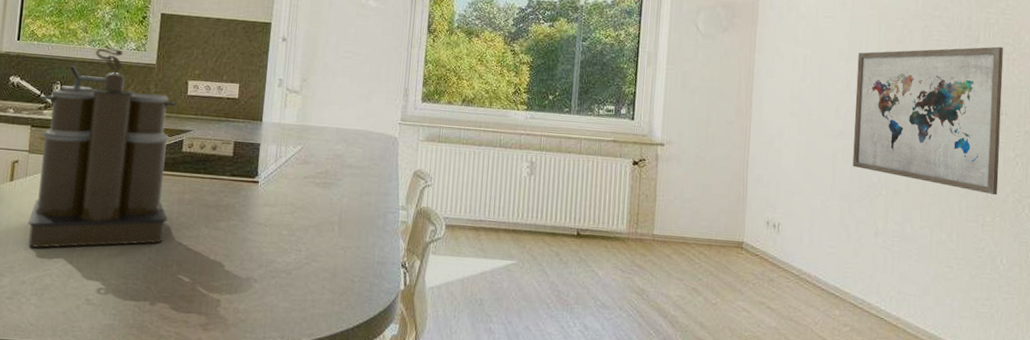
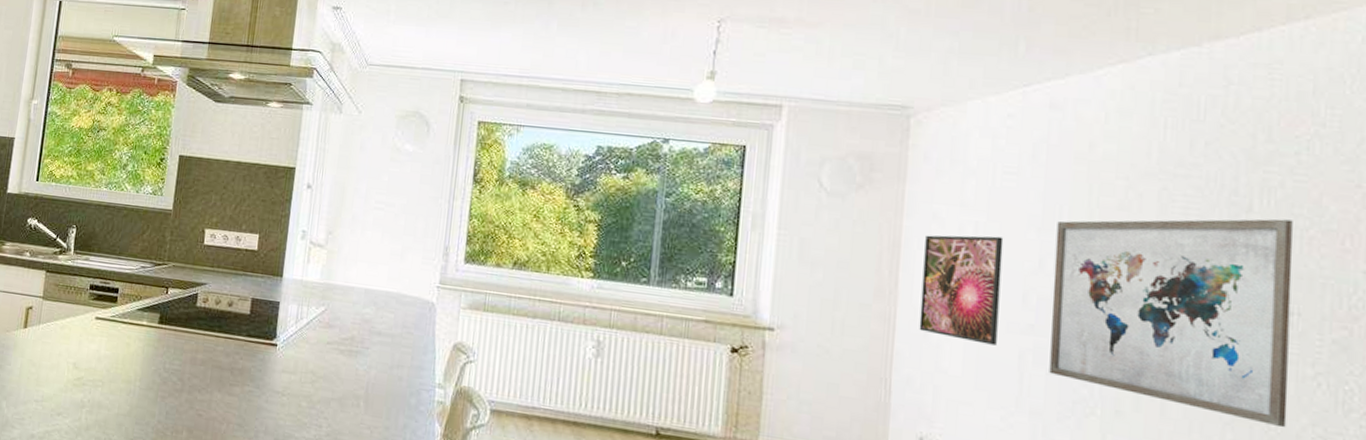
coffee maker: present [27,45,176,248] -> none [39,188,192,405]
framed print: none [766,65,823,148] -> present [919,235,1004,346]

